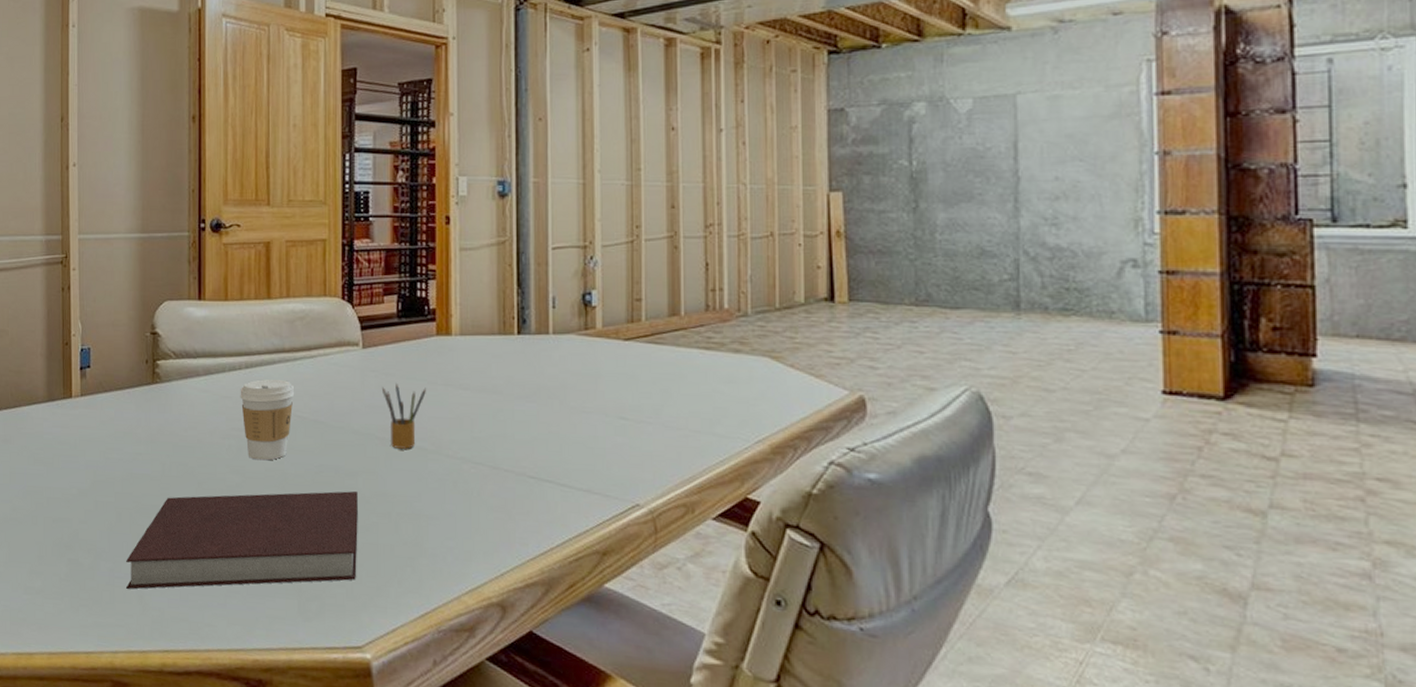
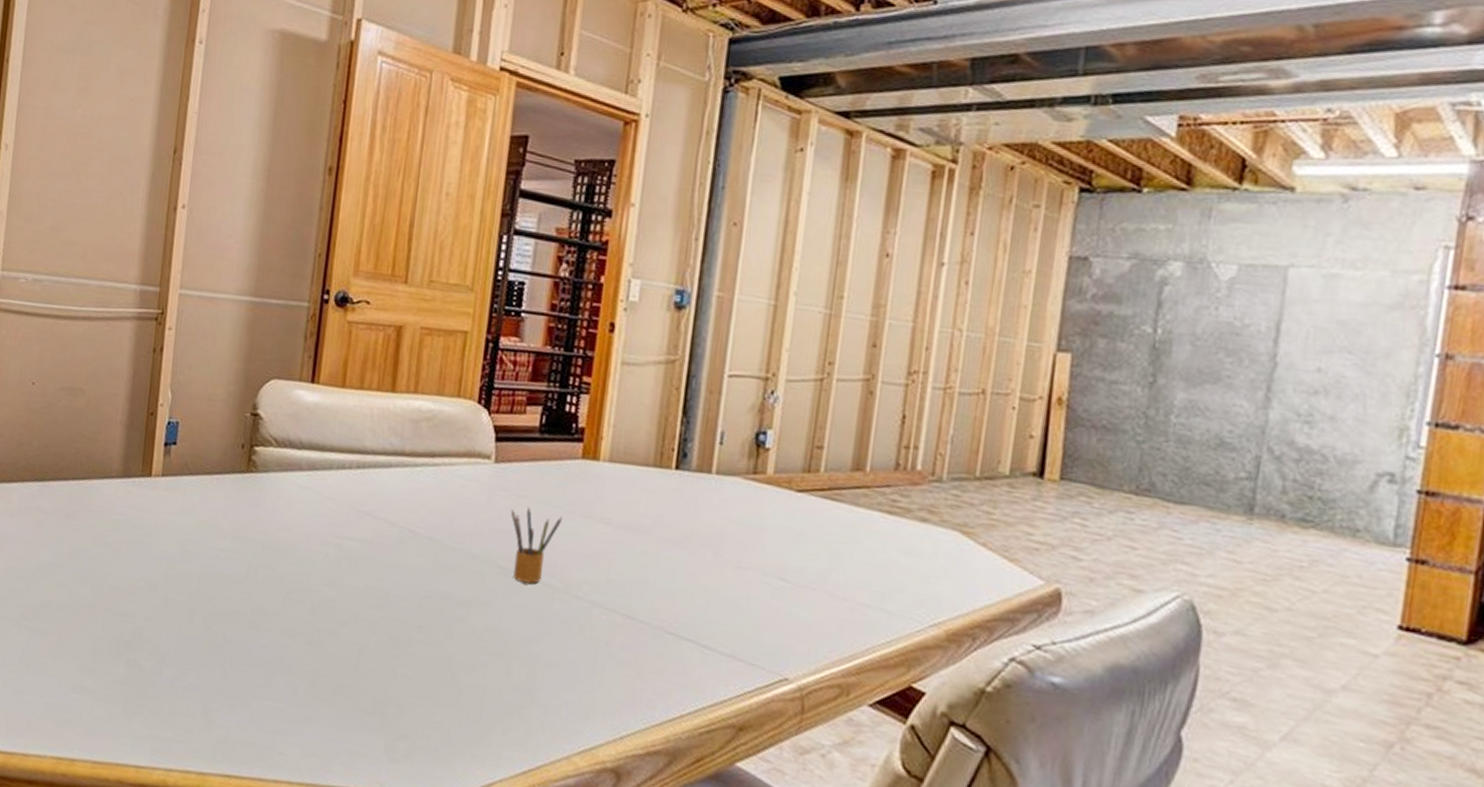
notebook: present [126,491,358,589] -> none [190,603,469,724]
coffee cup: present [240,378,295,461] -> none [346,483,410,577]

